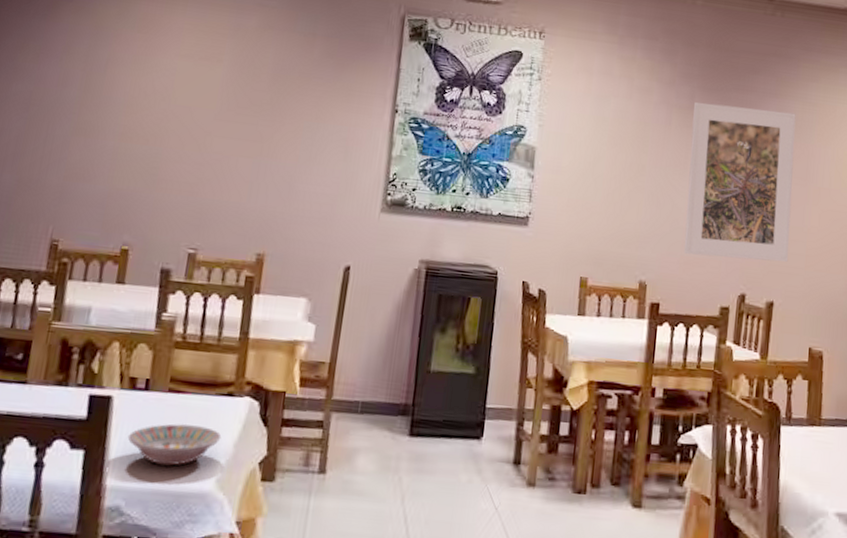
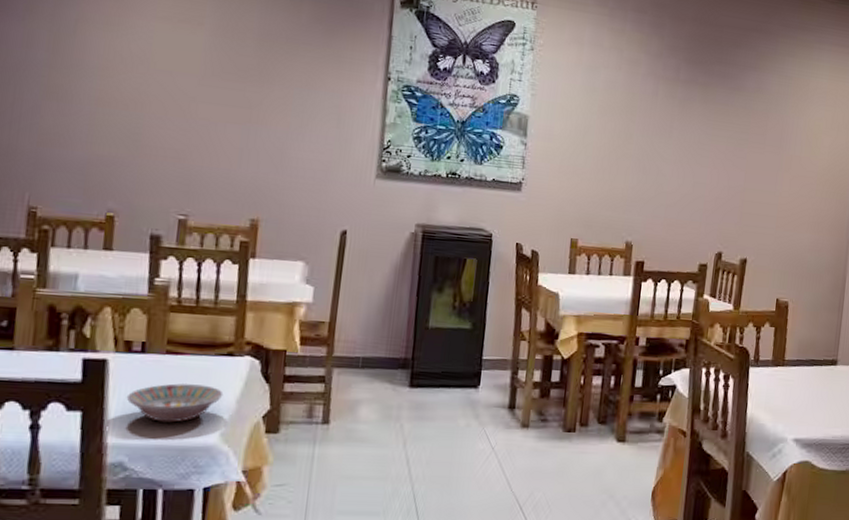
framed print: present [683,102,796,263] -> none [667,74,773,223]

